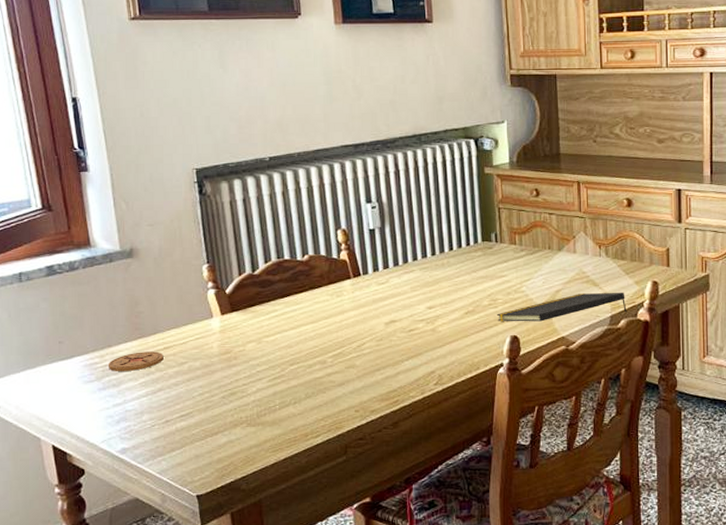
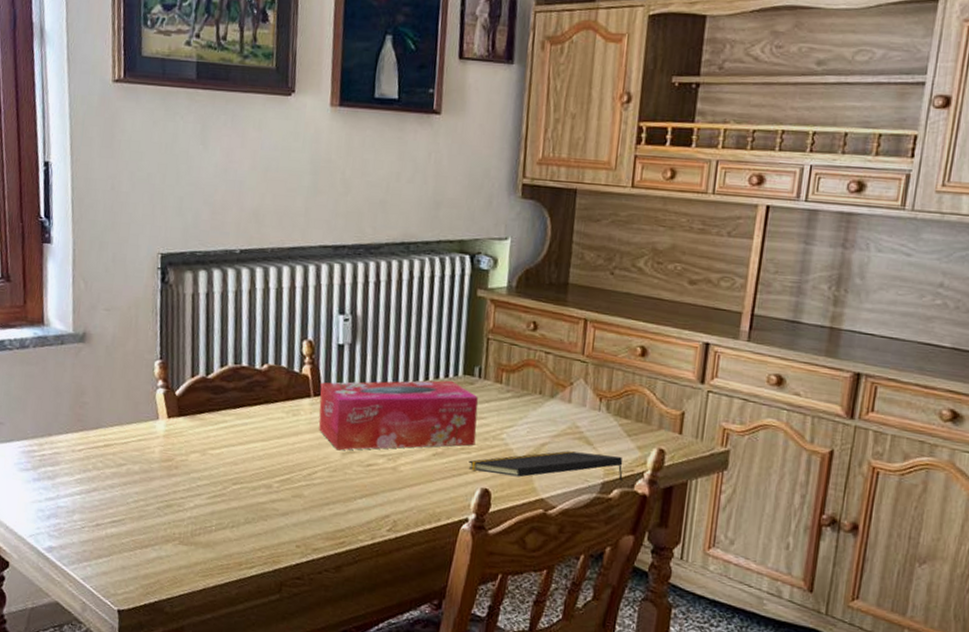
coaster: present [107,351,164,371] -> none [45,445,103,465]
tissue box: none [358,248,500,322] -> present [318,380,479,451]

